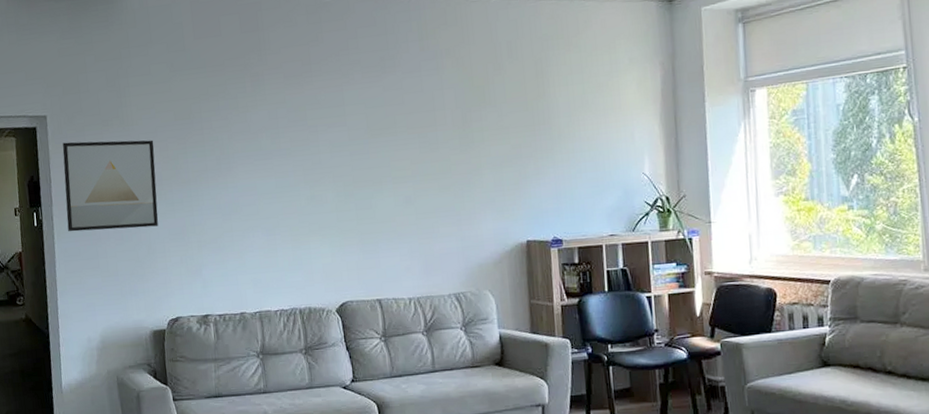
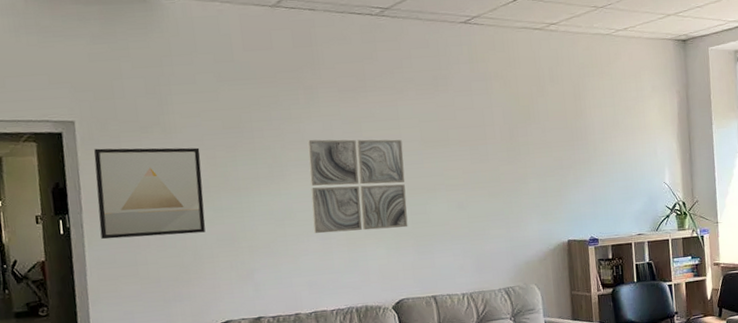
wall art: none [253,127,353,229] -> present [307,139,408,234]

